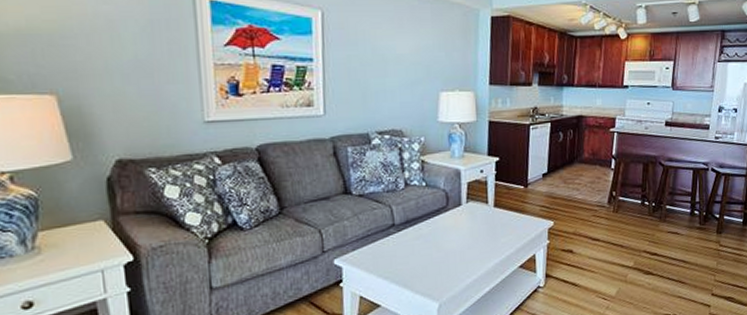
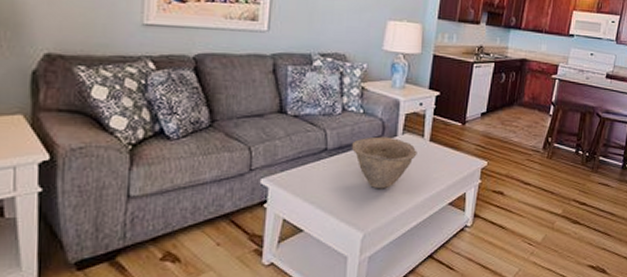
bowl: none [417,206,483,259] -> present [351,136,417,189]

